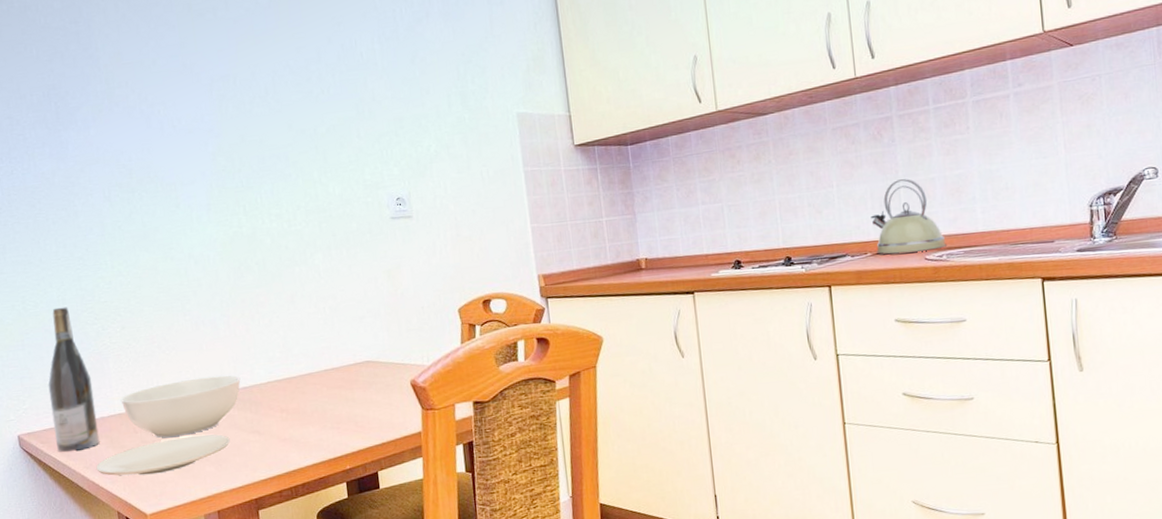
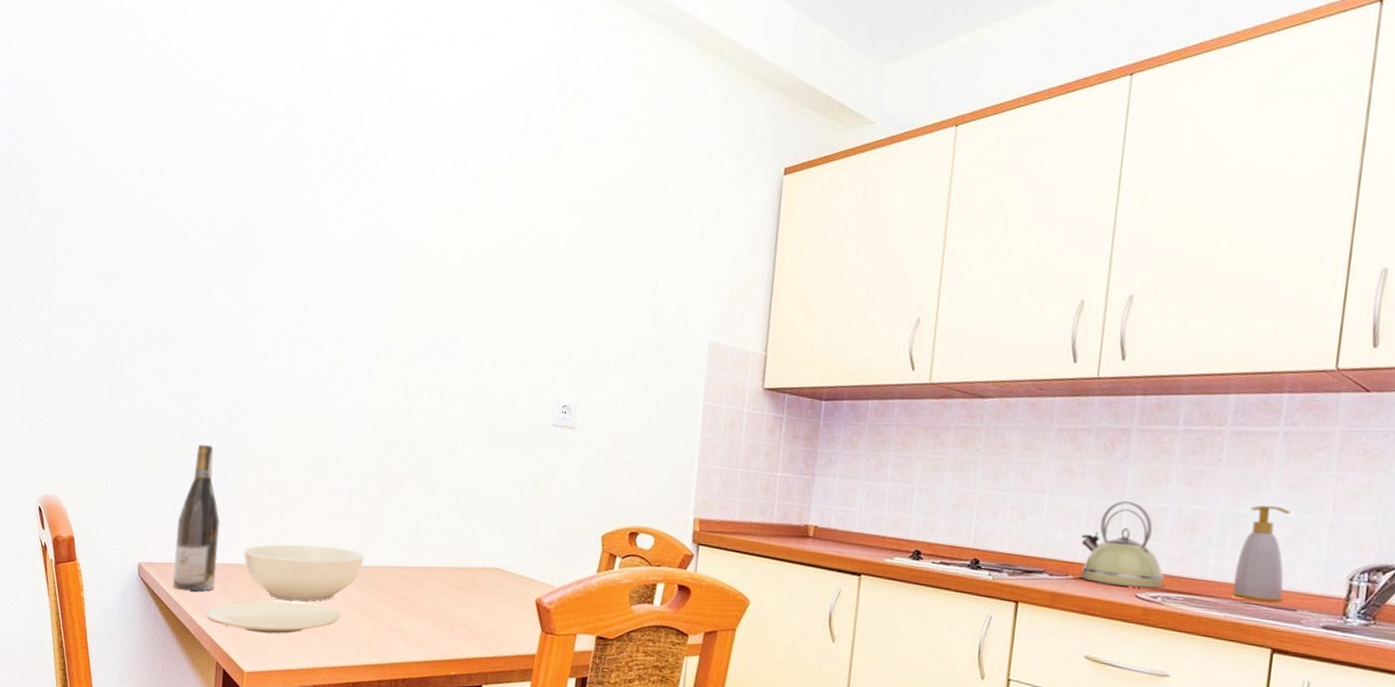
soap bottle: none [999,157,1042,242] -> present [1231,505,1291,603]

